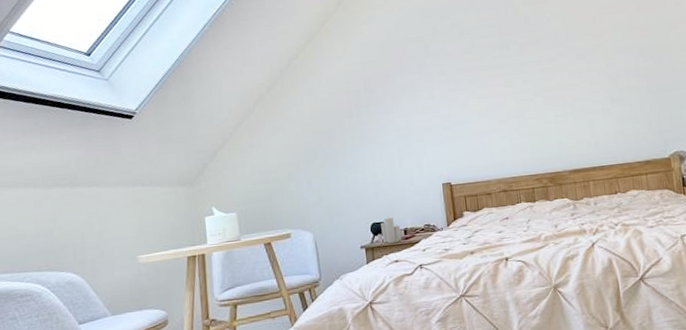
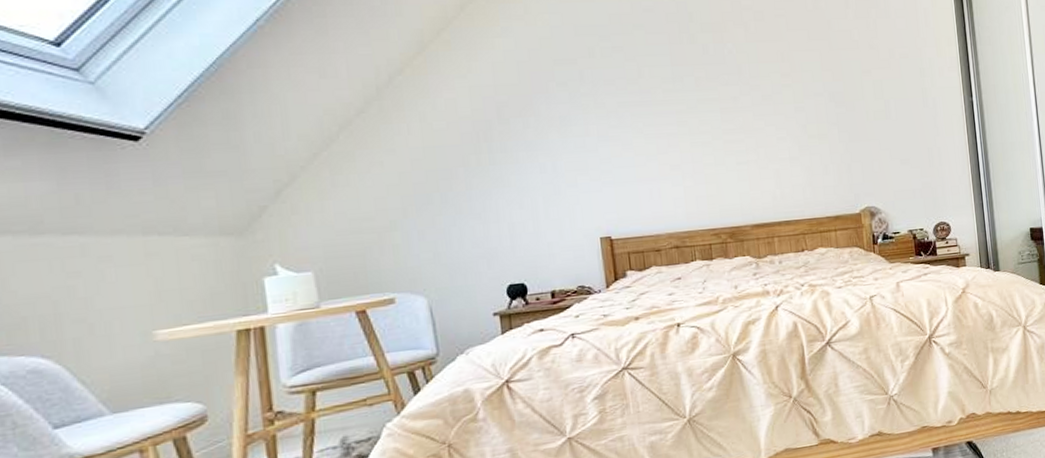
candle: present [381,217,402,244] -> none [520,278,549,310]

